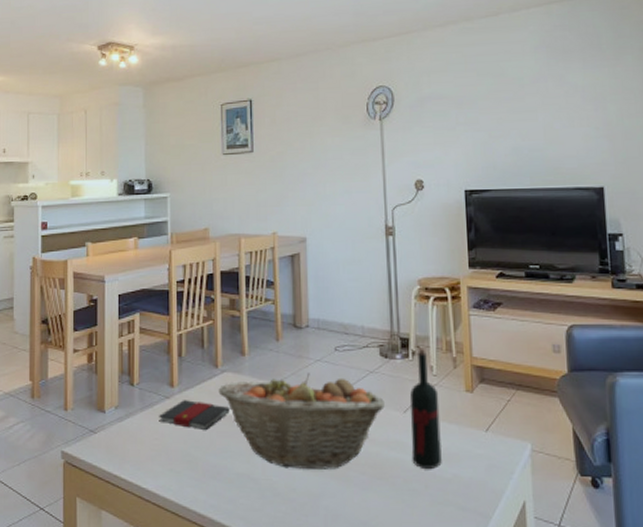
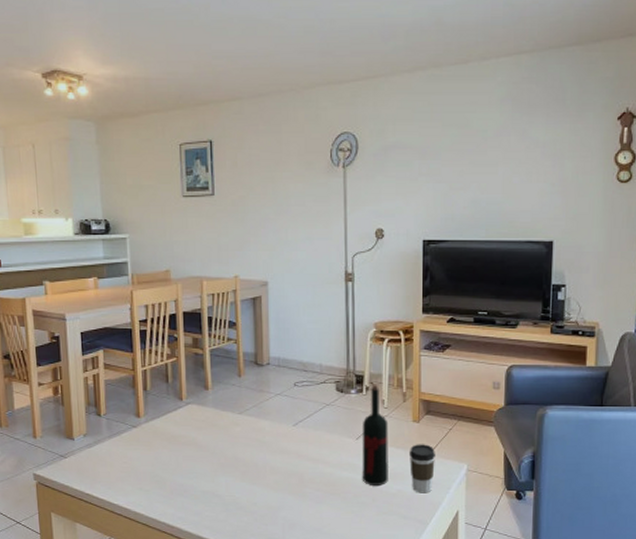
book: present [159,400,230,430] -> none [127,429,195,454]
fruit basket: present [218,373,386,469] -> none [183,405,340,487]
coffee cup: none [463,418,494,479] -> present [408,444,435,493]

